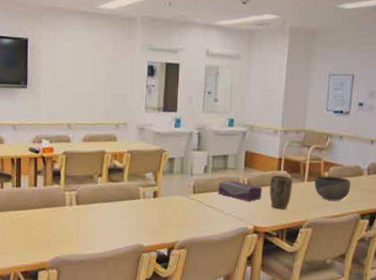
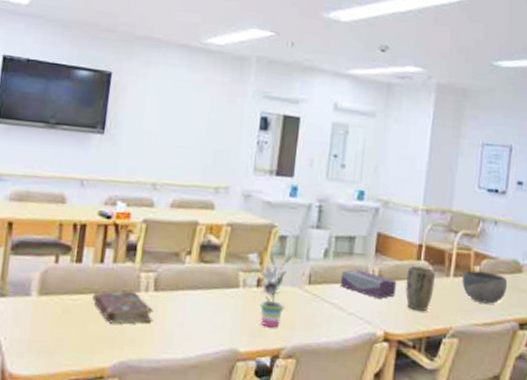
book: none [31,205,77,230] -> present [92,290,154,324]
potted plant: none [154,172,179,227] -> present [258,255,292,328]

